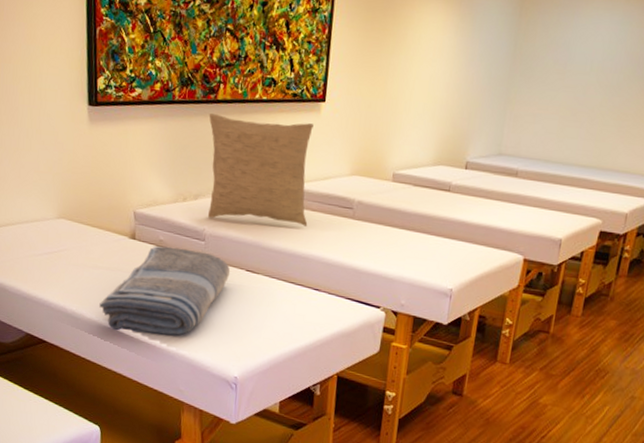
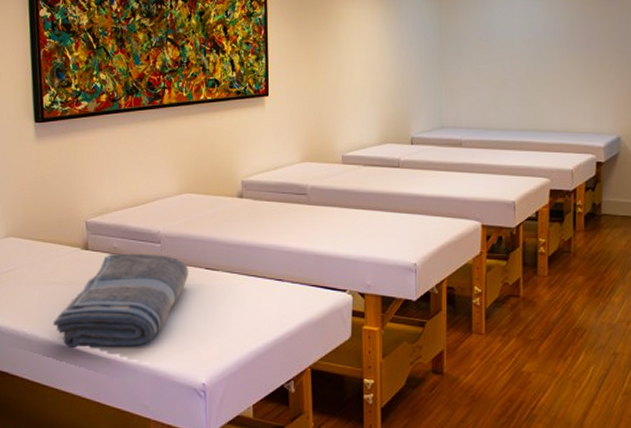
pillow: present [207,114,314,227] -> none [156,117,264,219]

